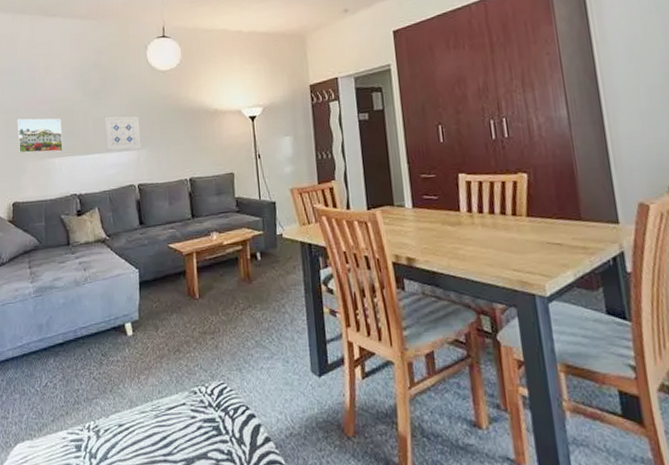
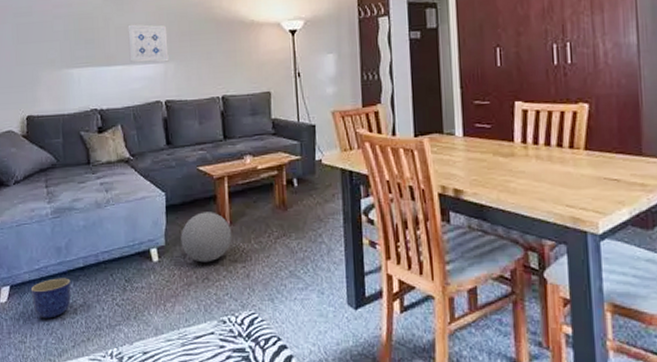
planter: none [13,354,51,394] -> present [30,278,71,319]
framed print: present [17,118,63,154] -> none [29,23,82,63]
decorative ball: none [153,286,201,335] -> present [180,212,232,263]

